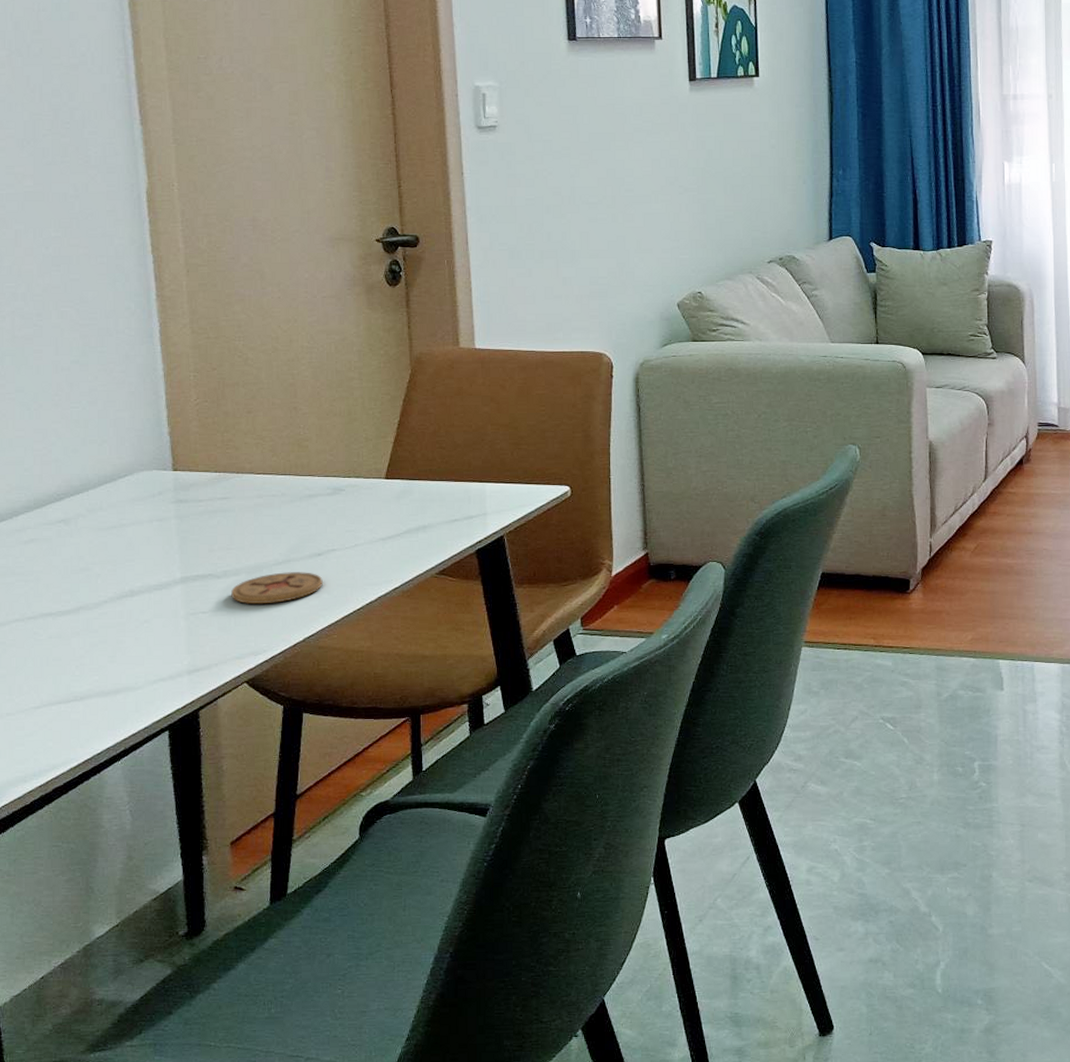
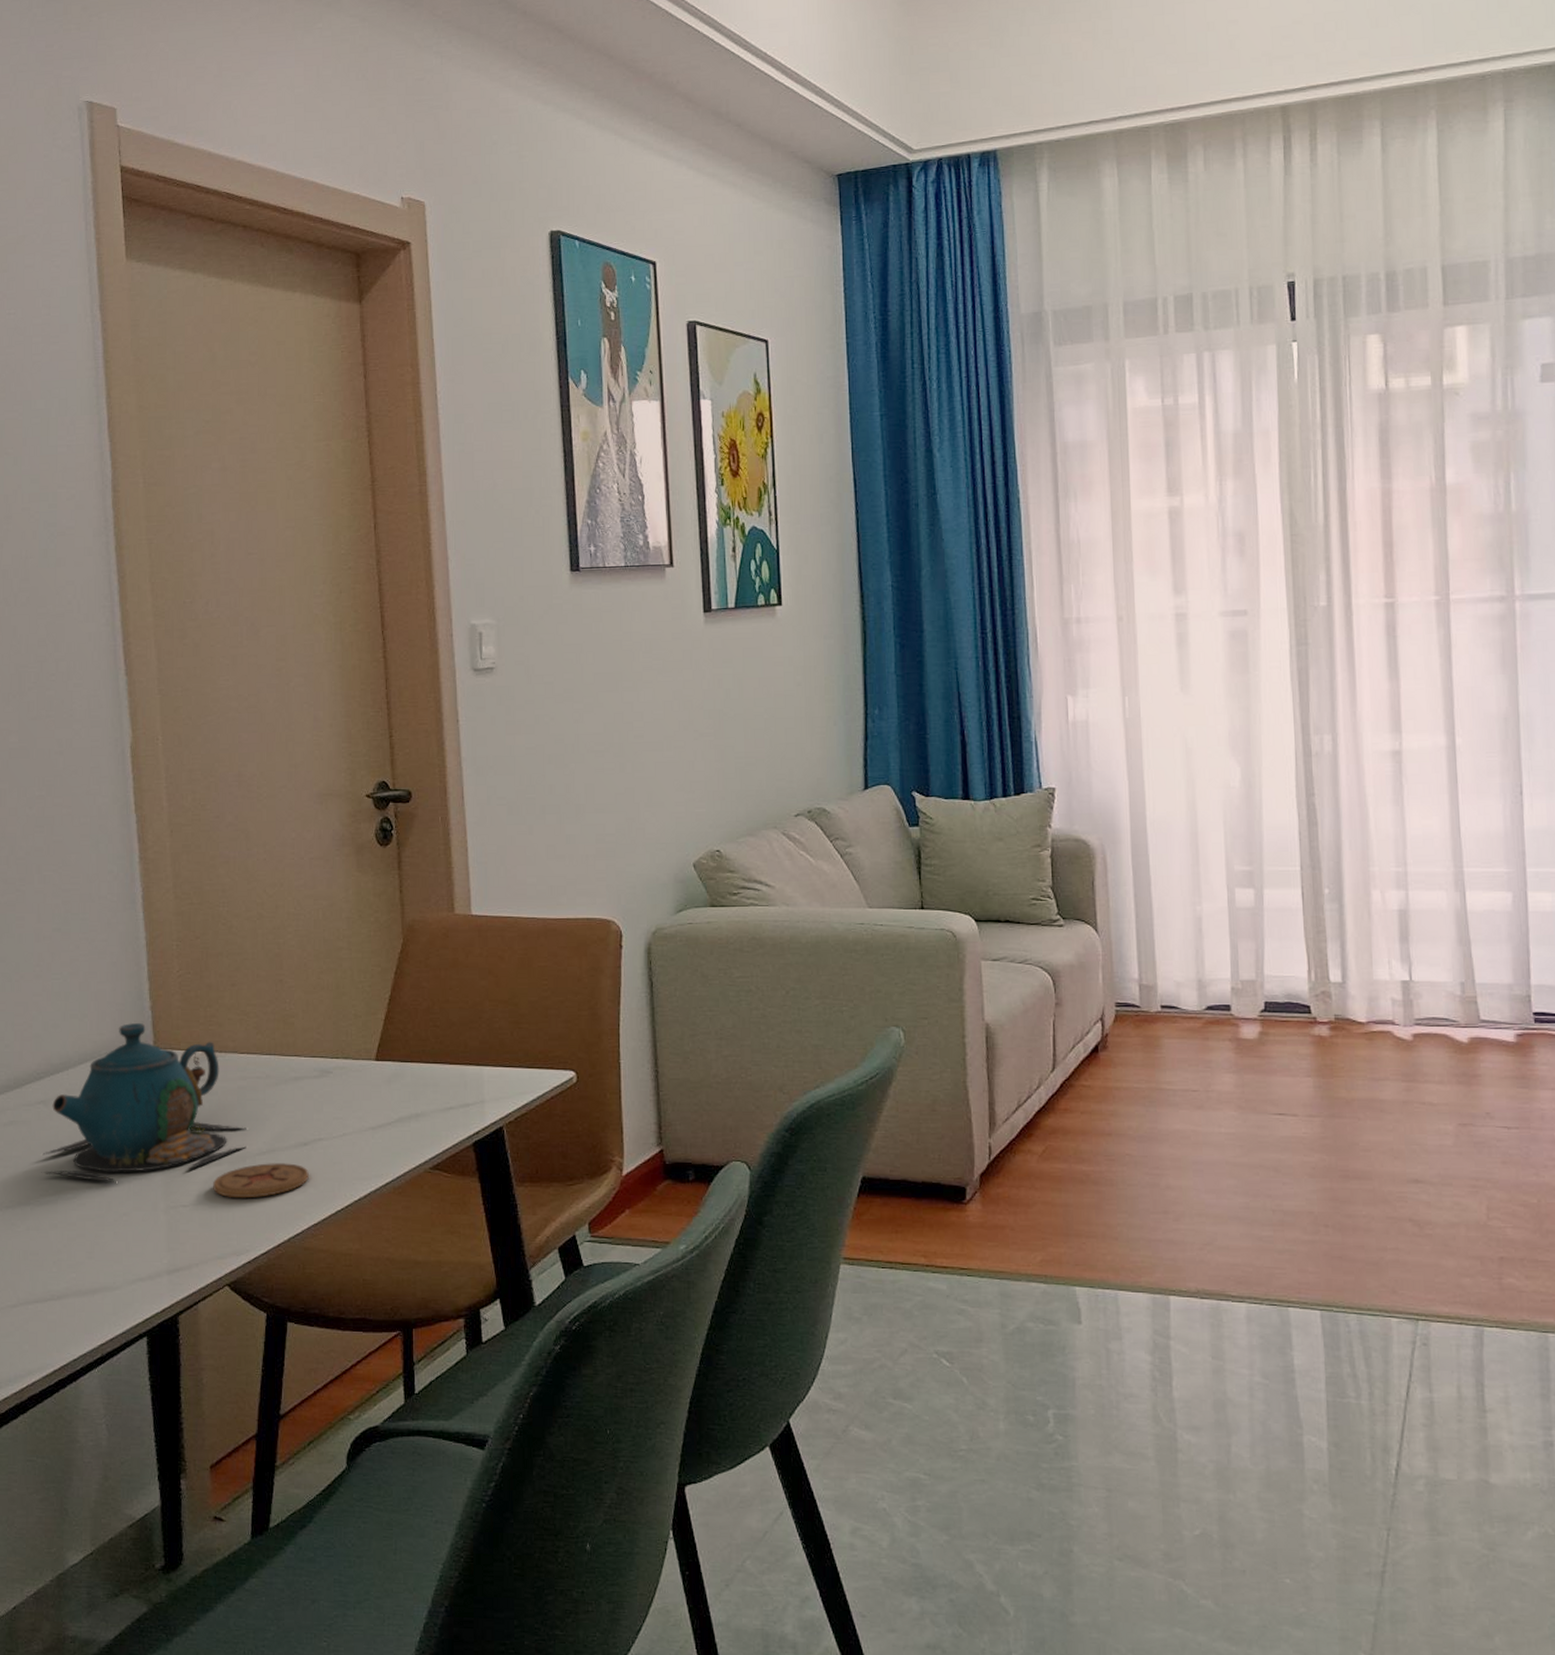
teapot: none [62,448,263,594] -> present [41,1023,247,1184]

